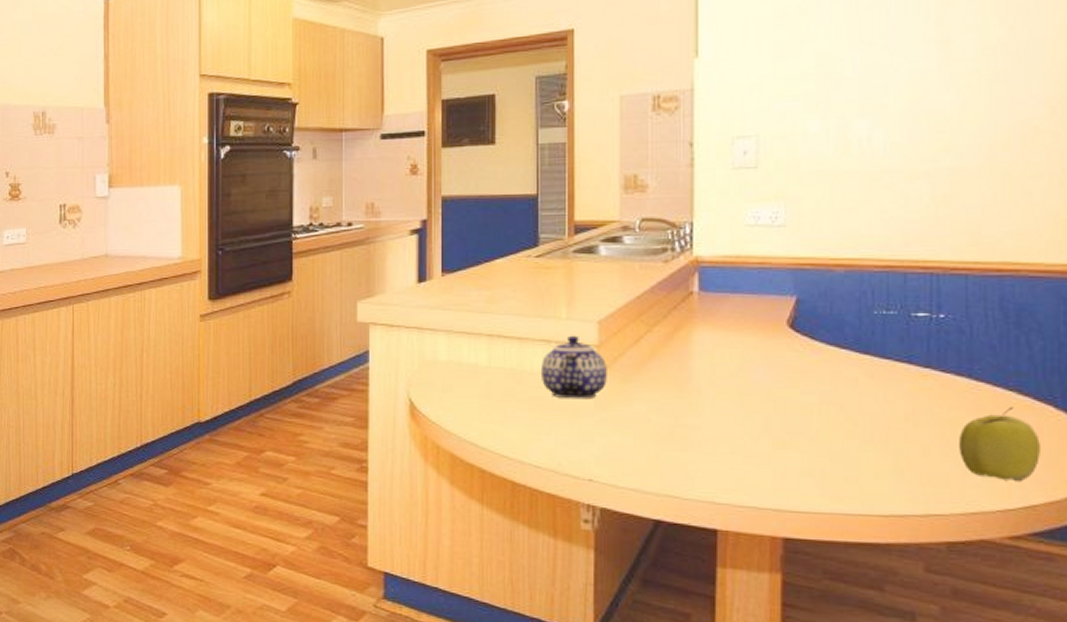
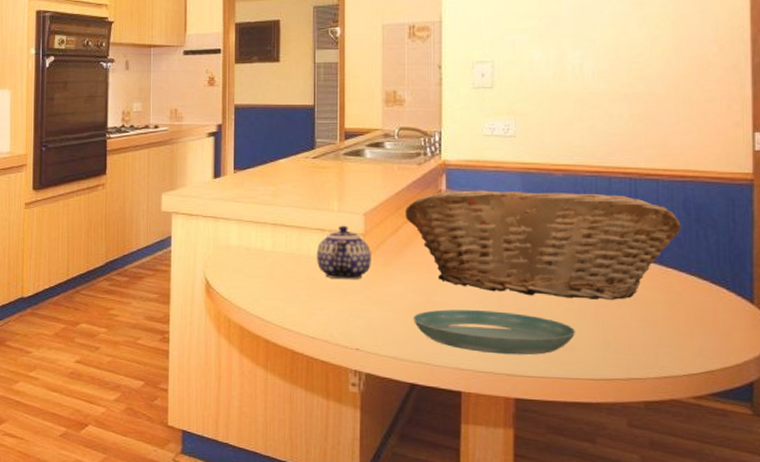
fruit basket: none [649,291,997,421] -> present [405,190,681,300]
saucer: none [657,433,859,487] -> present [412,309,575,356]
apple: present [959,406,1040,481] -> none [654,288,716,350]

